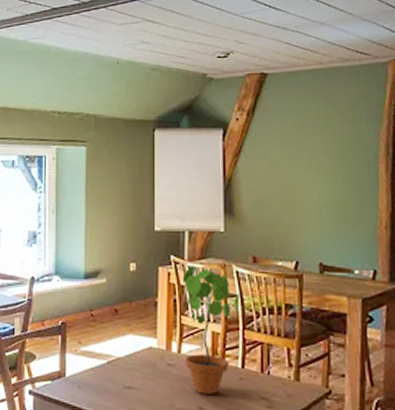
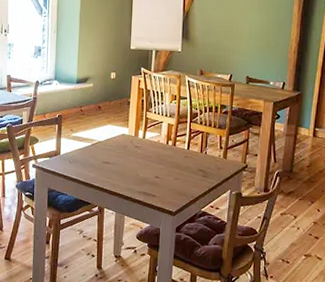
potted plant: present [182,266,240,395] -> none [147,76,190,168]

